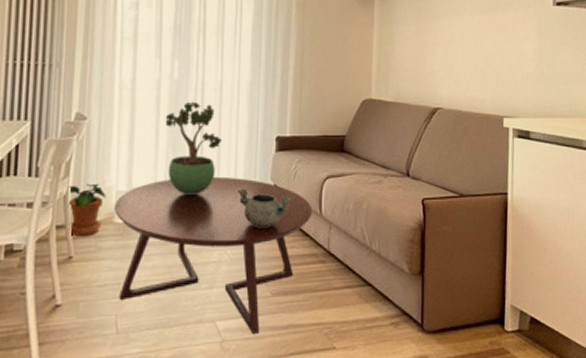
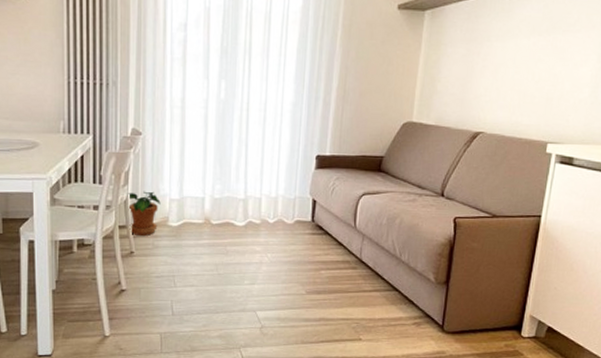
coffee table: present [114,176,313,334] -> none [168,189,348,323]
potted plant: present [165,101,223,196] -> none [212,120,266,206]
decorative bowl: present [238,188,292,227] -> none [278,201,329,235]

